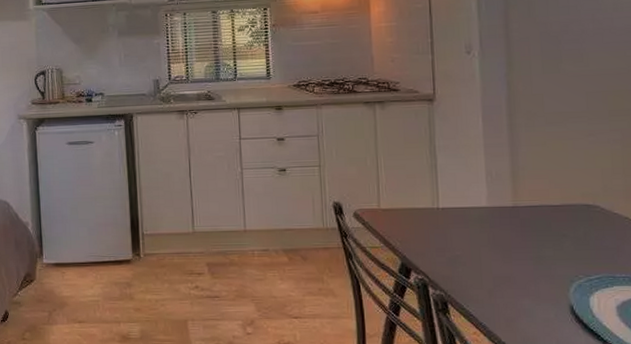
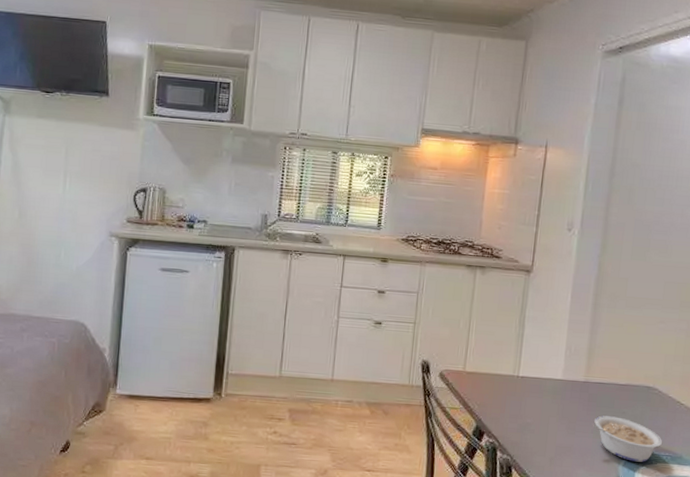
legume: none [530,240,616,287] -> present [592,415,663,462]

